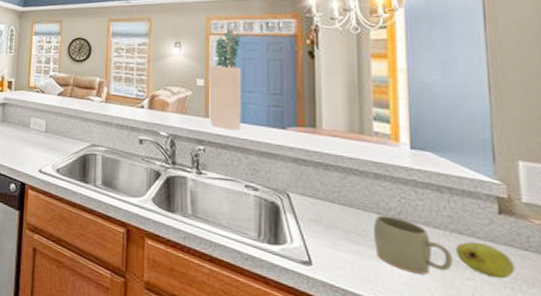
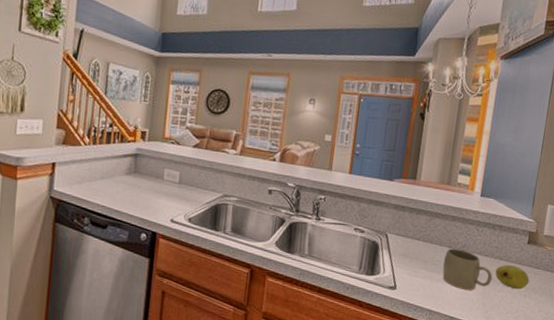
vase: present [209,26,241,131] -> none [332,86,368,182]

